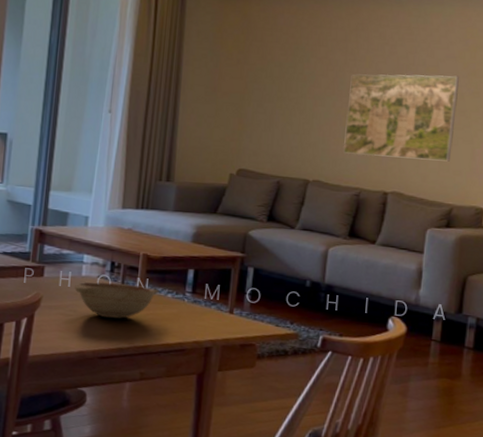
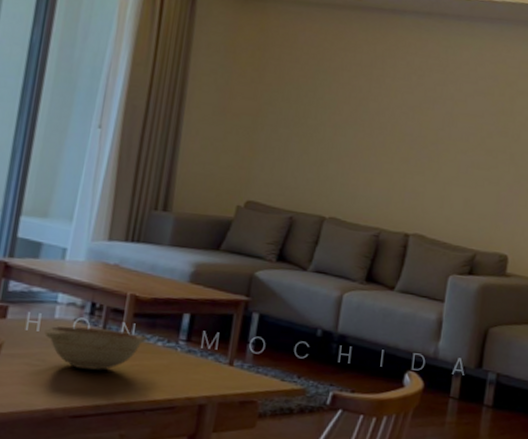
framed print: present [343,74,459,162] -> none [363,103,487,204]

